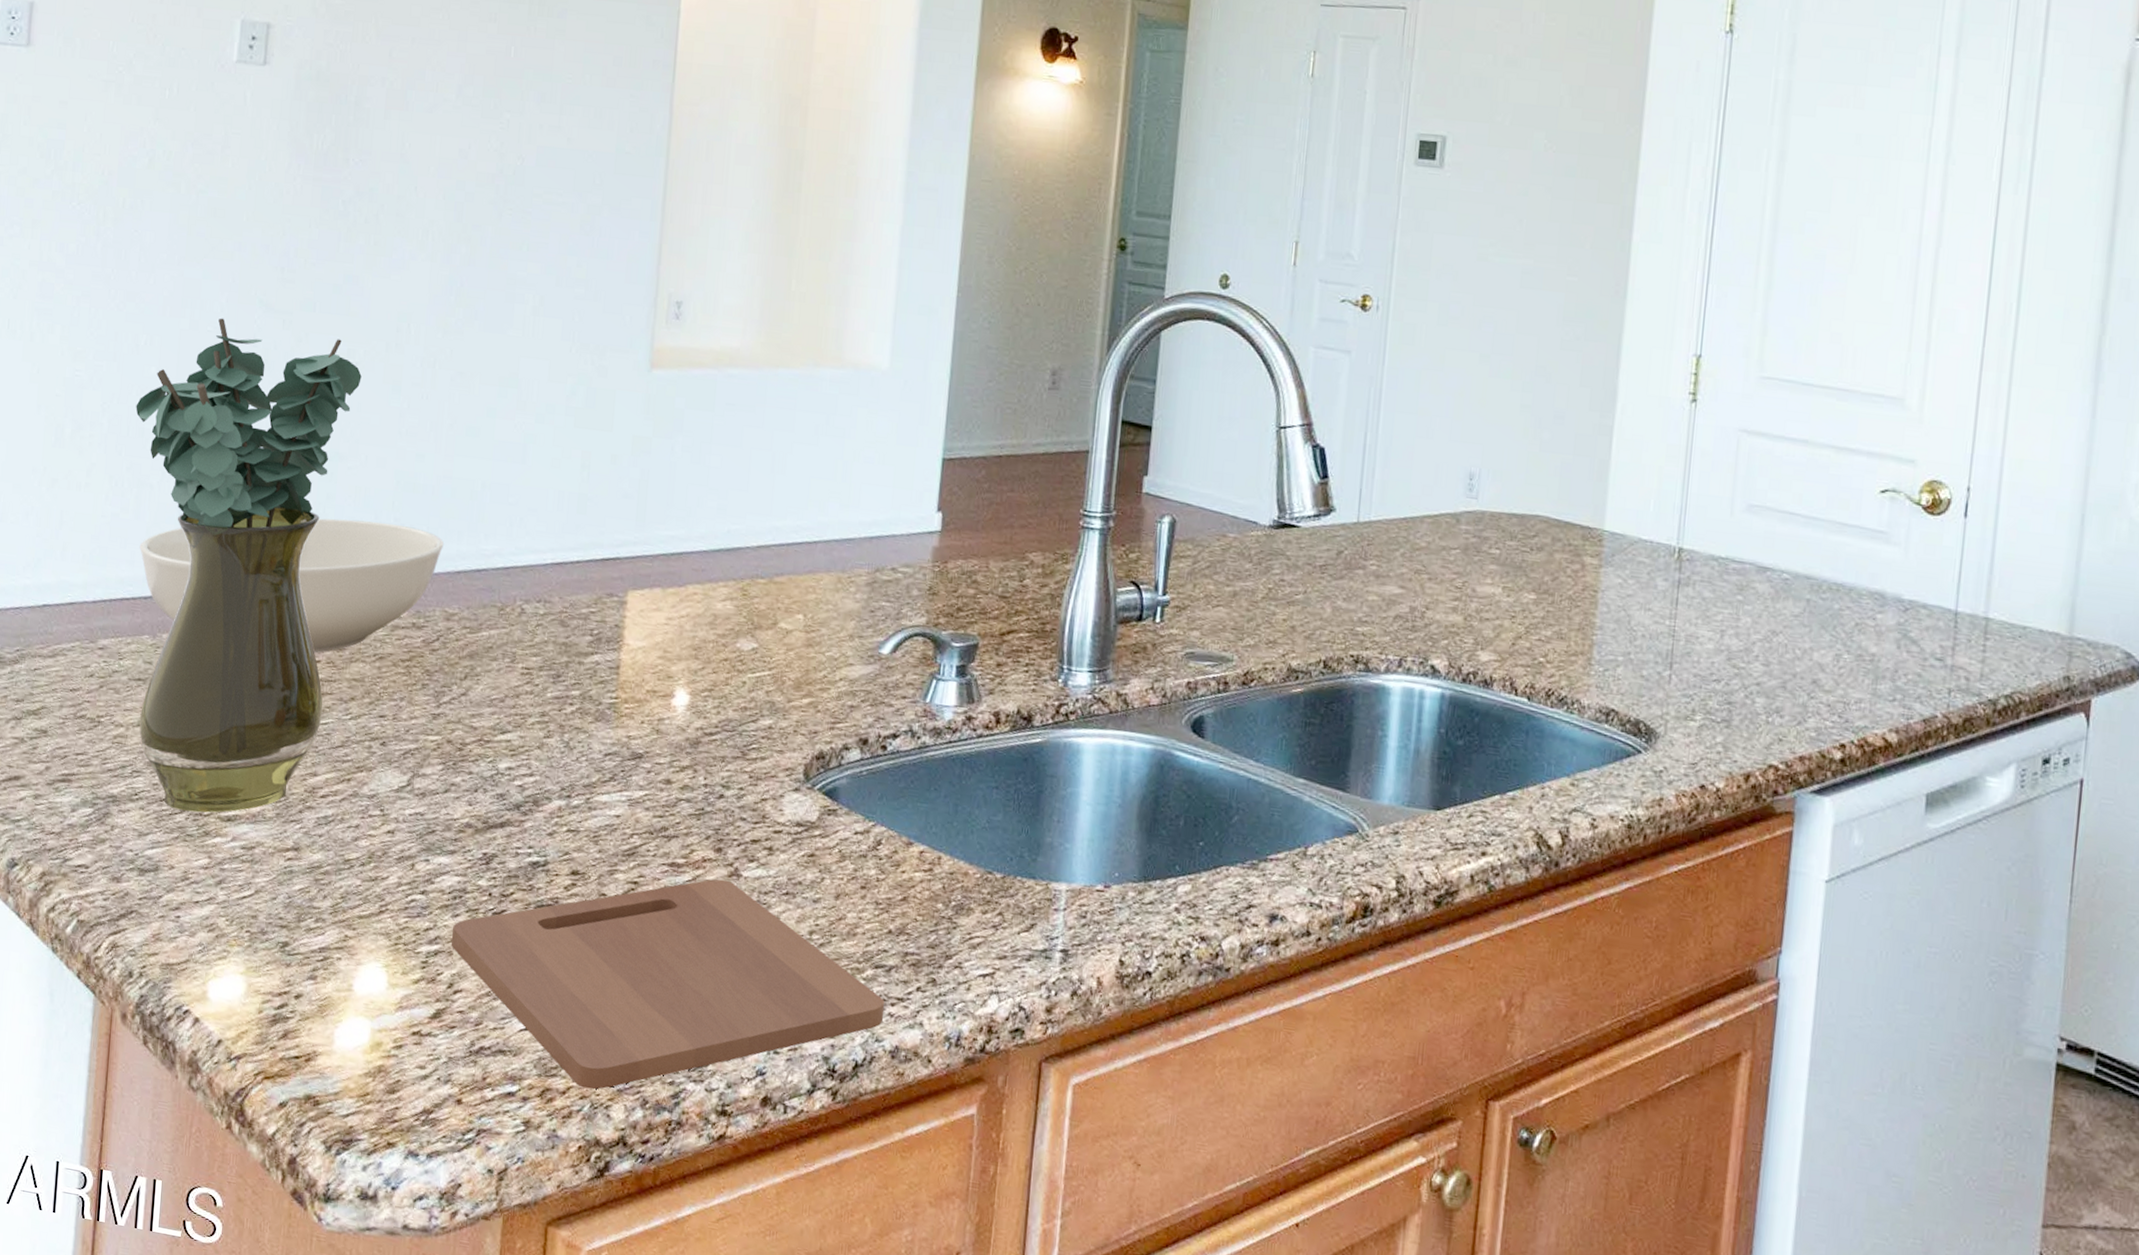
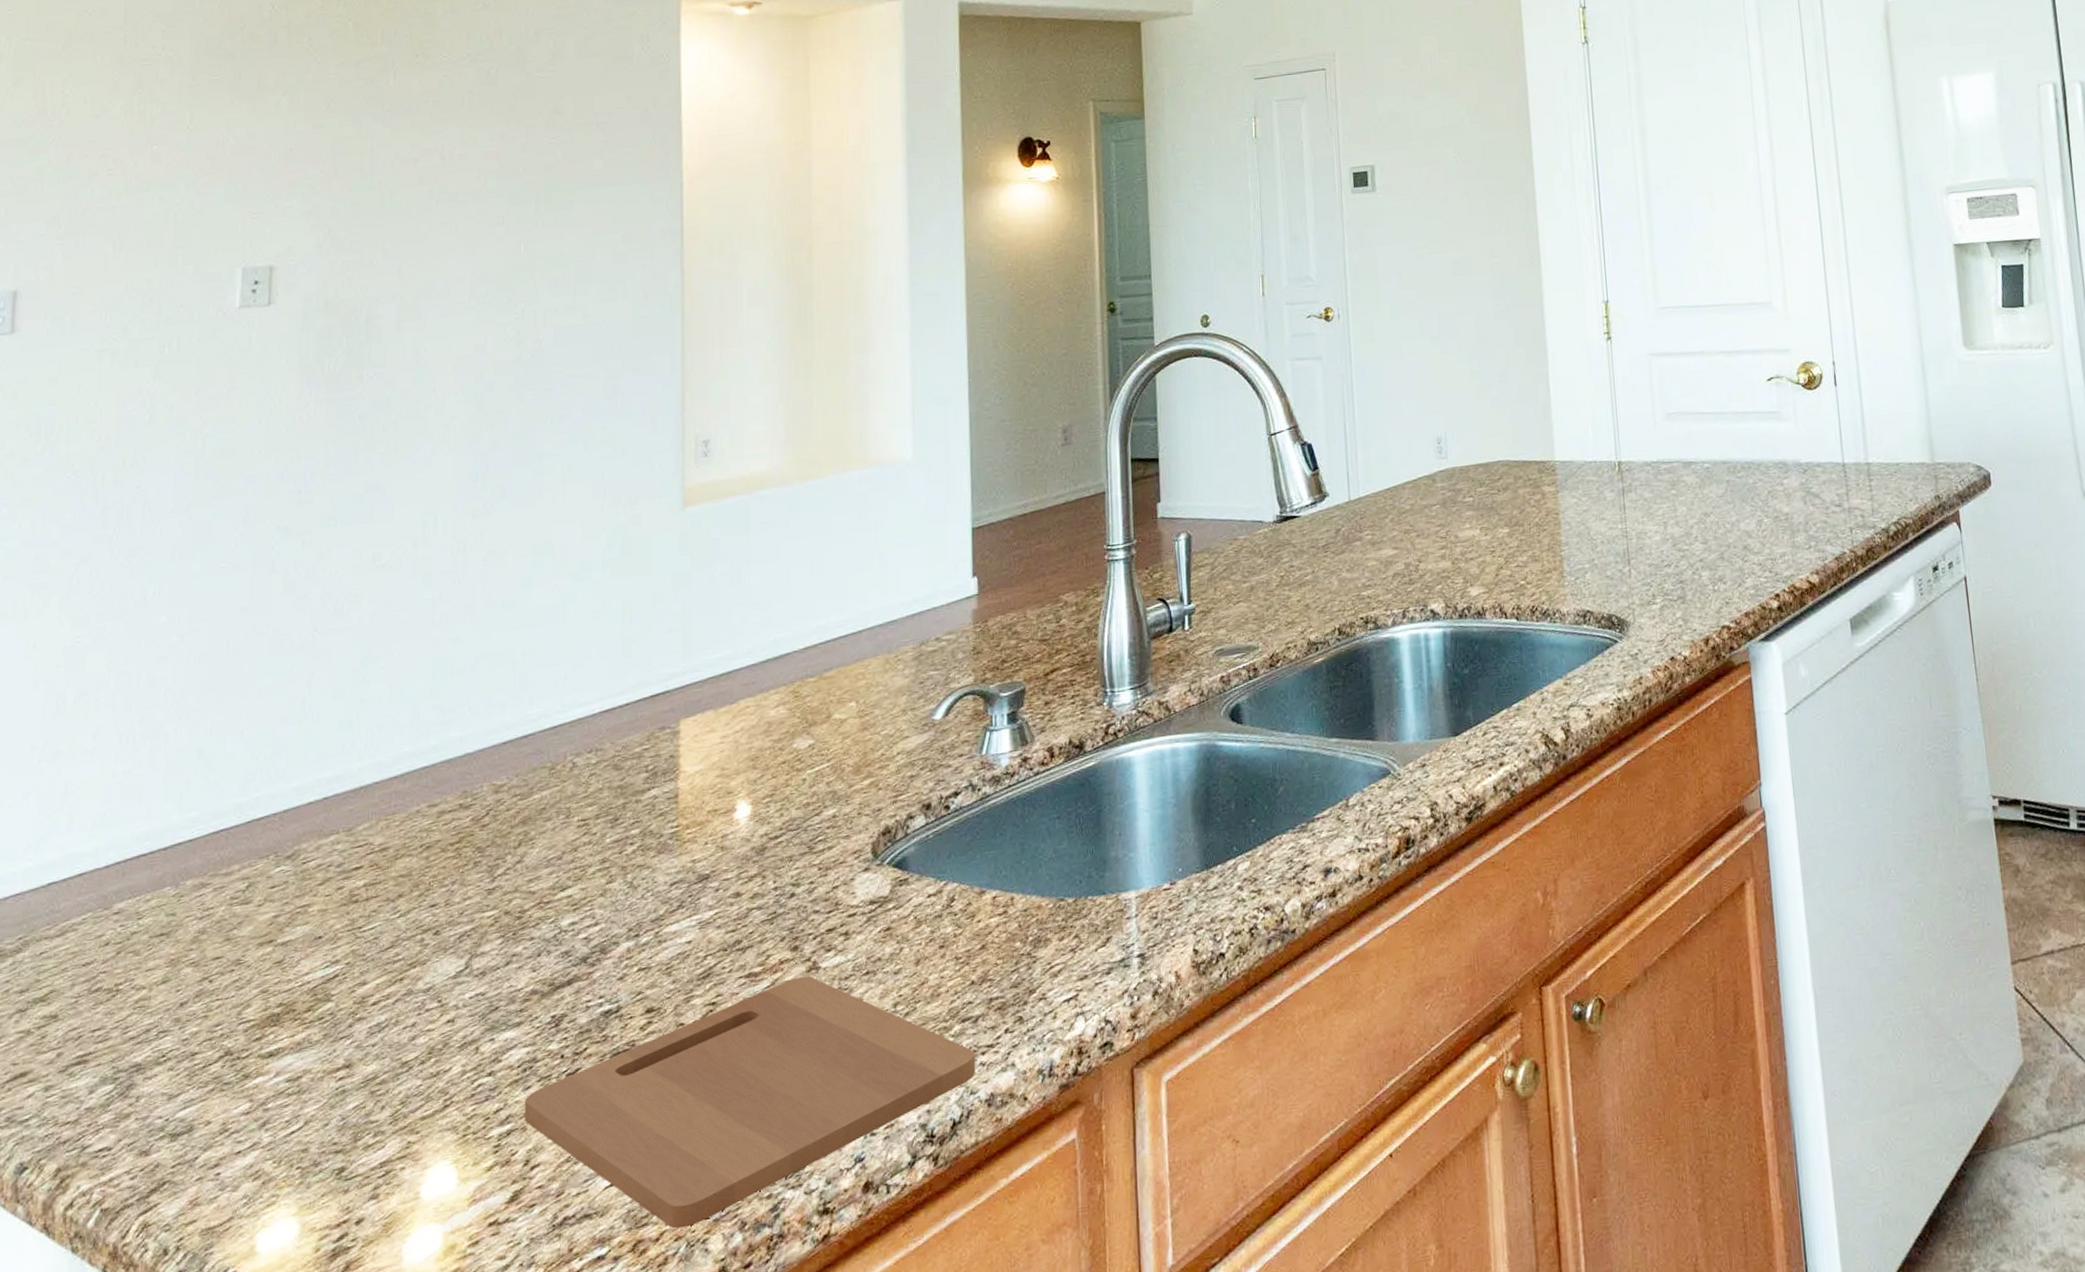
vase: present [136,318,362,813] -> none [146,546,389,1060]
bowl: present [139,518,445,653] -> none [156,710,488,865]

